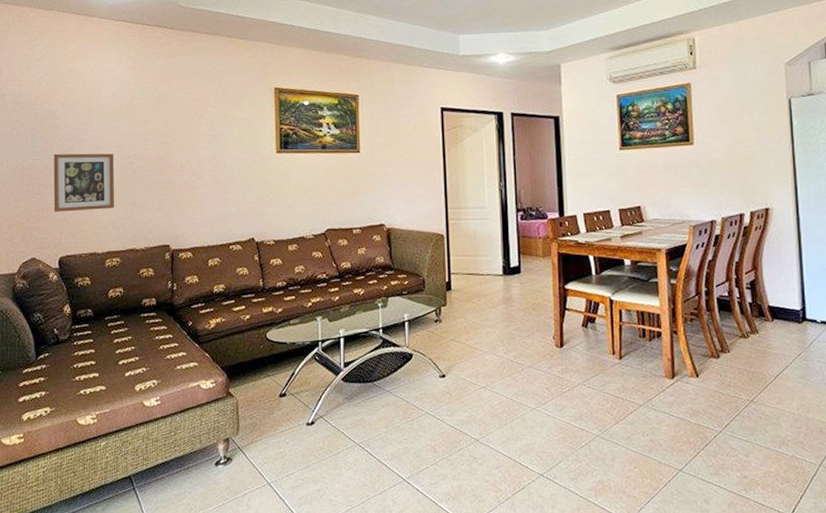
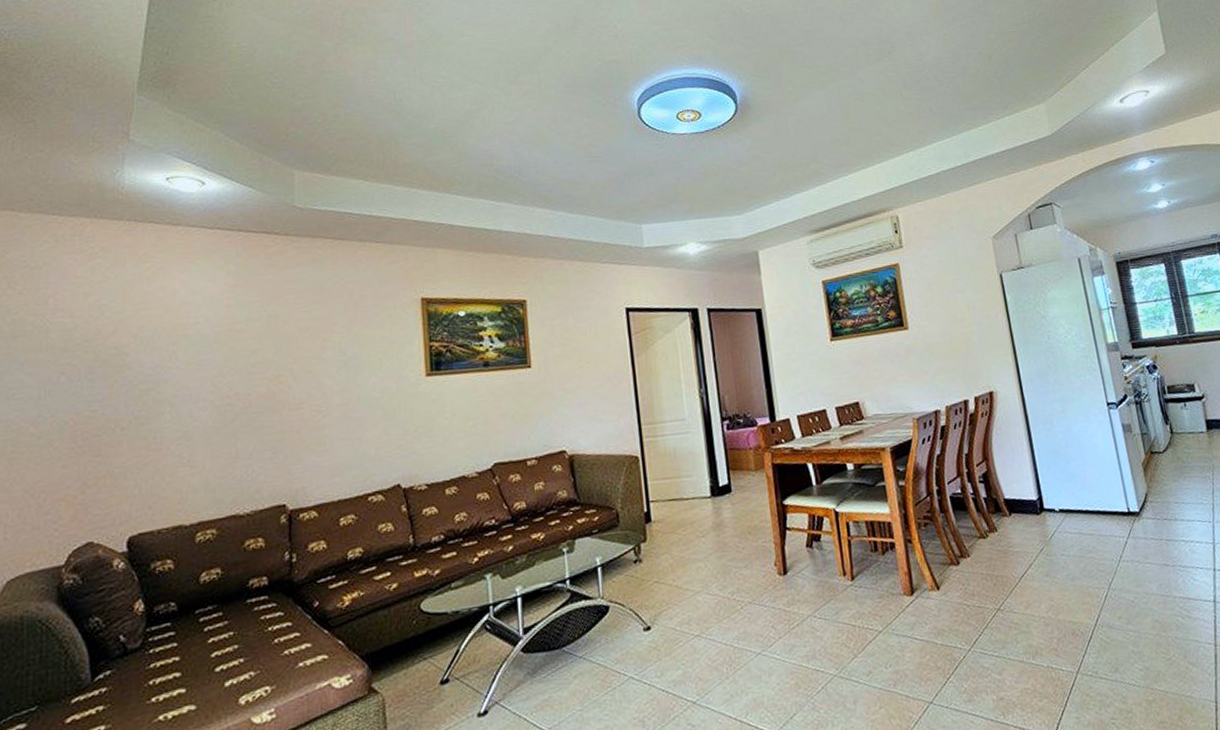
picture frame: present [53,153,115,212] -> none [120,394,209,478]

